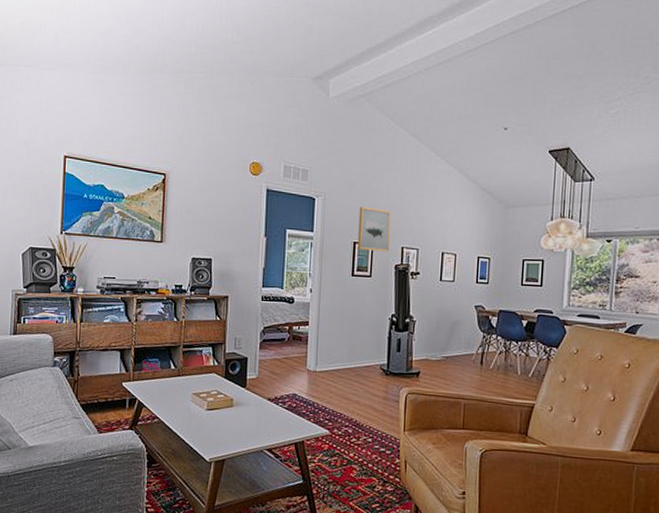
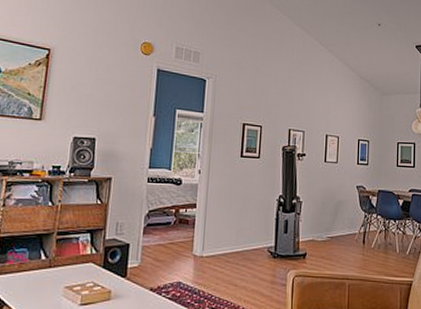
wall art: present [357,207,392,252] -> none [246,89,280,134]

